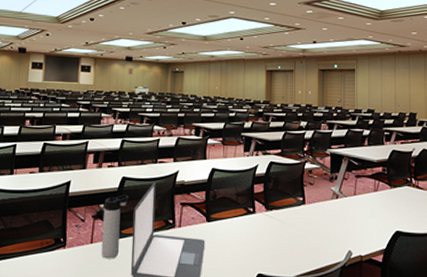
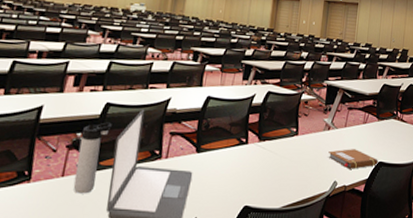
notebook: none [339,217,395,239] -> present [328,149,378,169]

